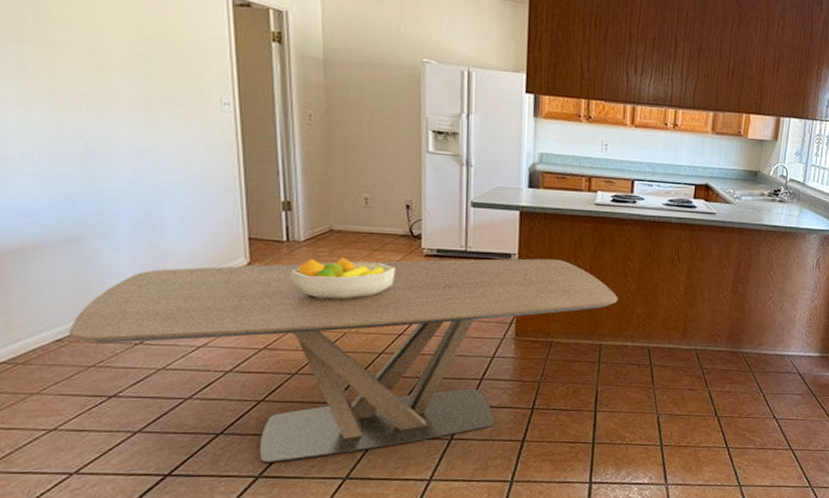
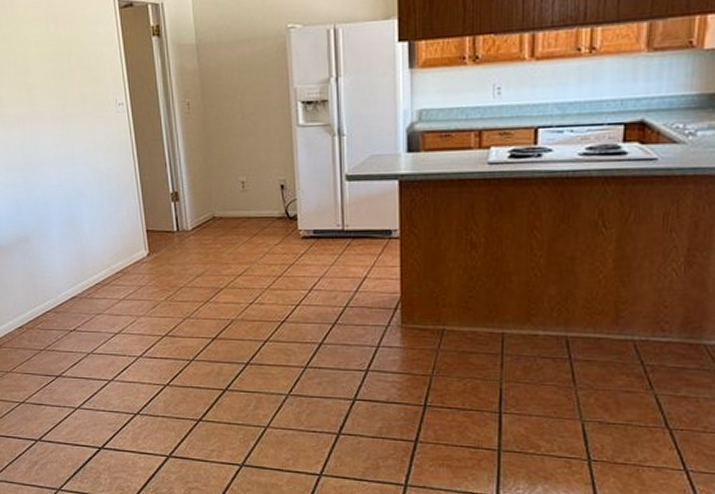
dining table: present [69,258,618,463] -> none [26,233,523,444]
fruit bowl: present [289,256,396,300] -> none [181,243,275,288]

